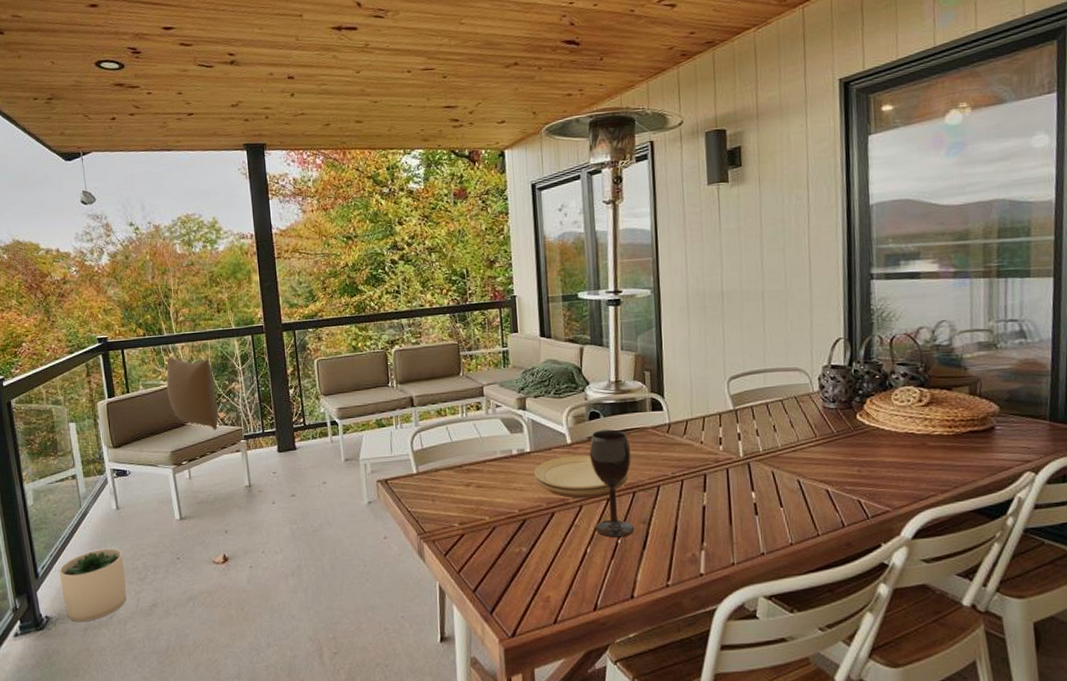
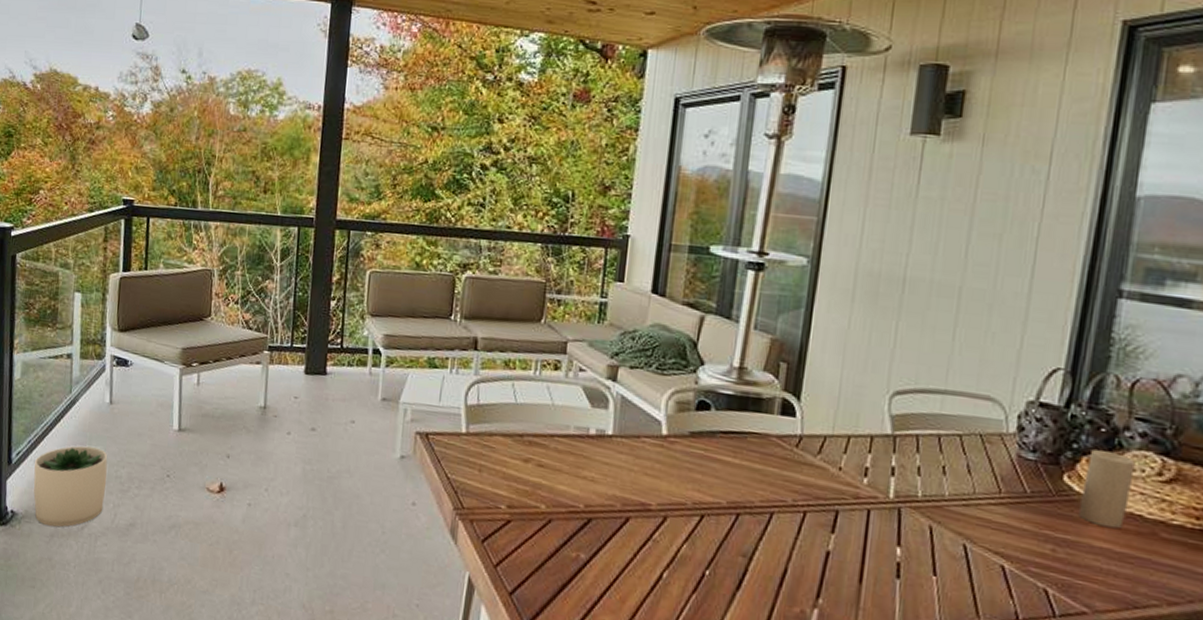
pillow: present [166,357,219,430] -> none [189,236,246,333]
plate: present [534,455,629,499] -> none [611,449,735,511]
wine glass: present [589,429,634,538] -> none [678,425,744,568]
candle: none [870,391,903,447] -> present [1077,450,1136,529]

